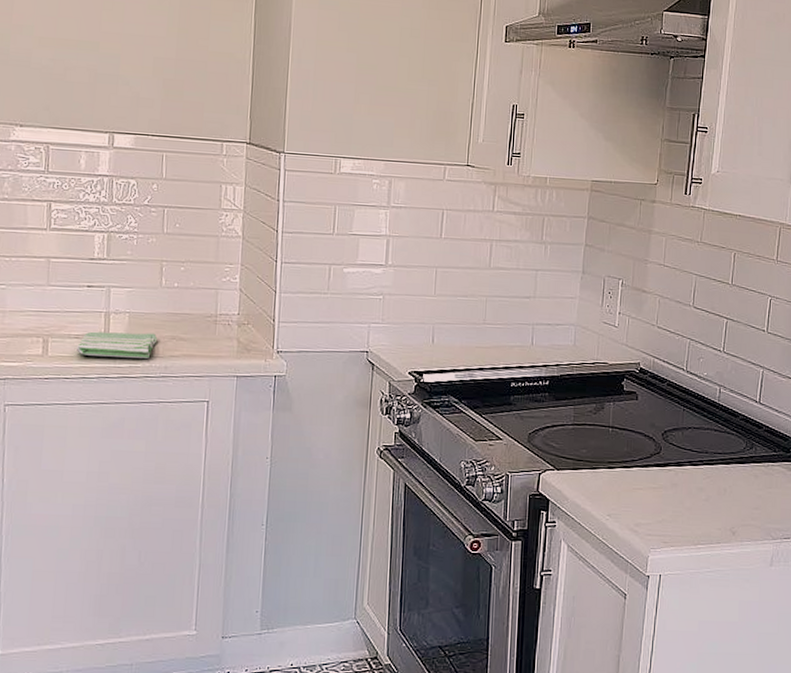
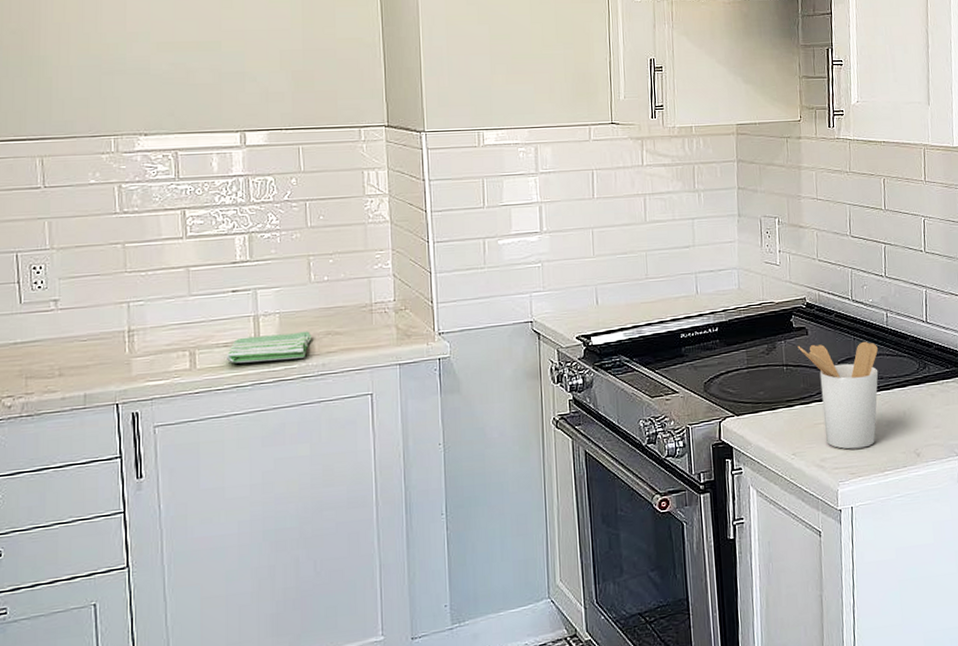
utensil holder: none [626,409,706,519] -> present [797,341,879,450]

